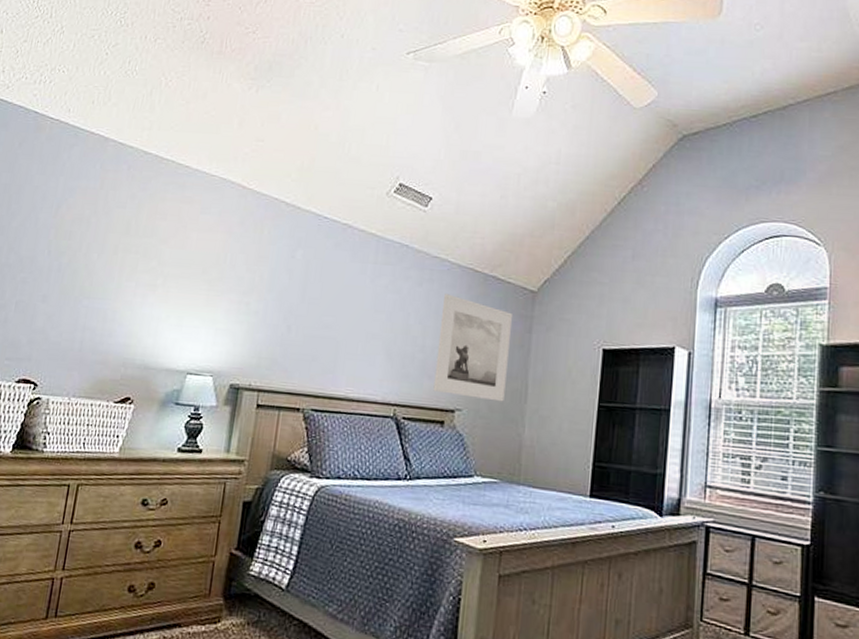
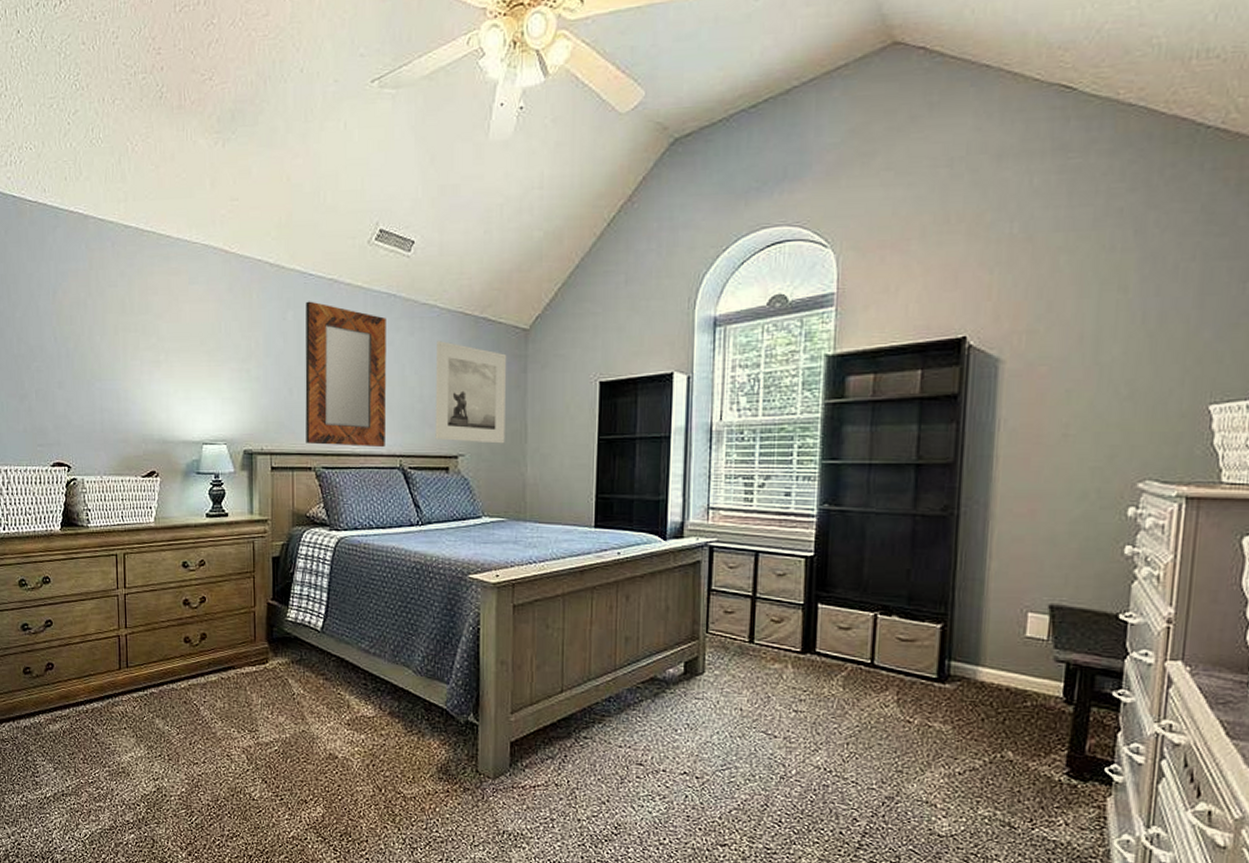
home mirror: none [297,242,396,395] -> present [305,301,387,448]

